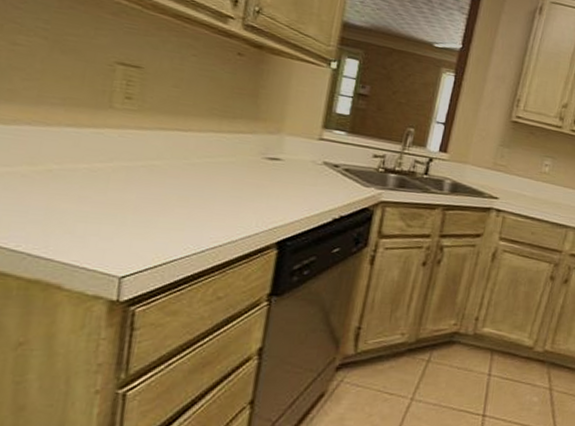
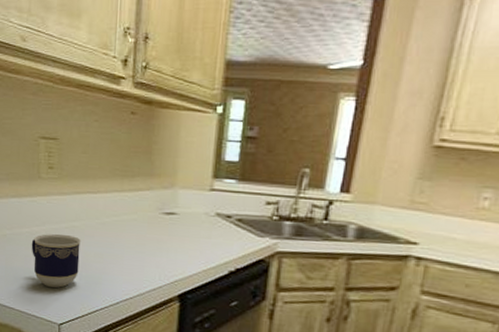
cup: none [89,172,162,235] -> present [31,233,82,288]

